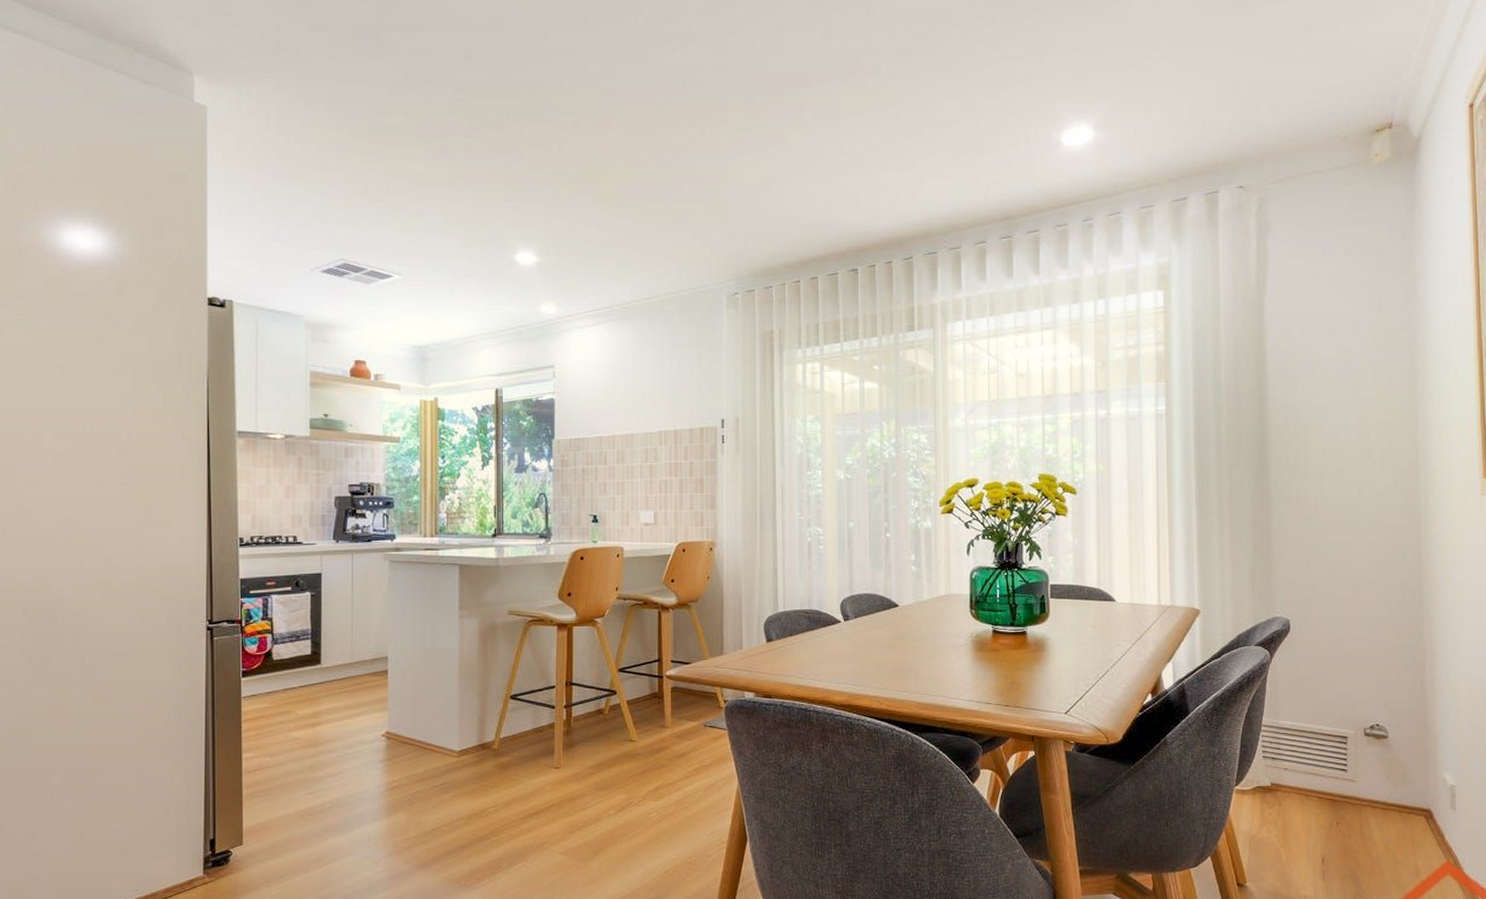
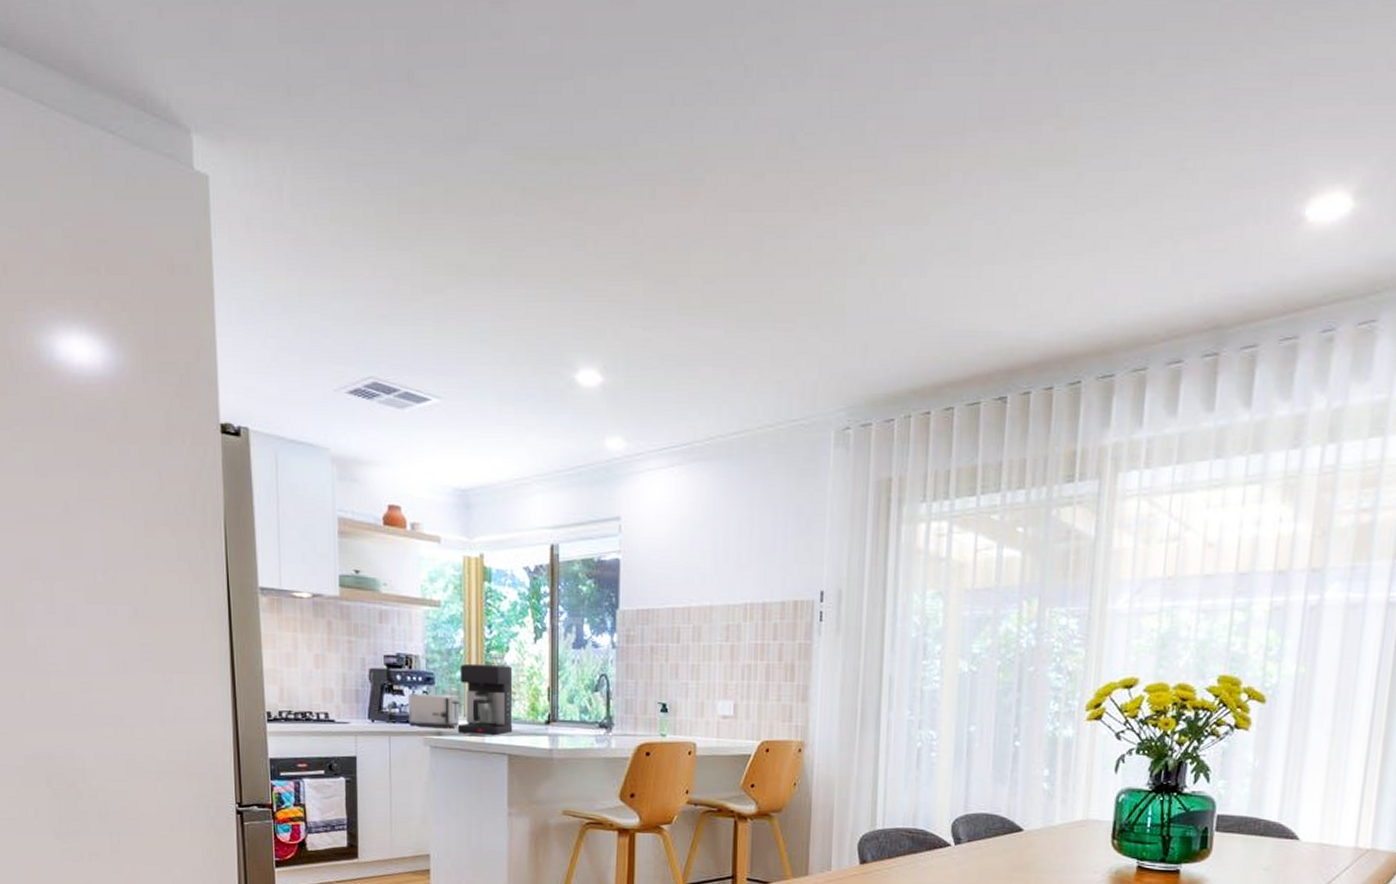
toaster: none [370,515,417,545] -> present [408,693,461,729]
coffee maker: none [414,488,464,550] -> present [457,663,513,736]

